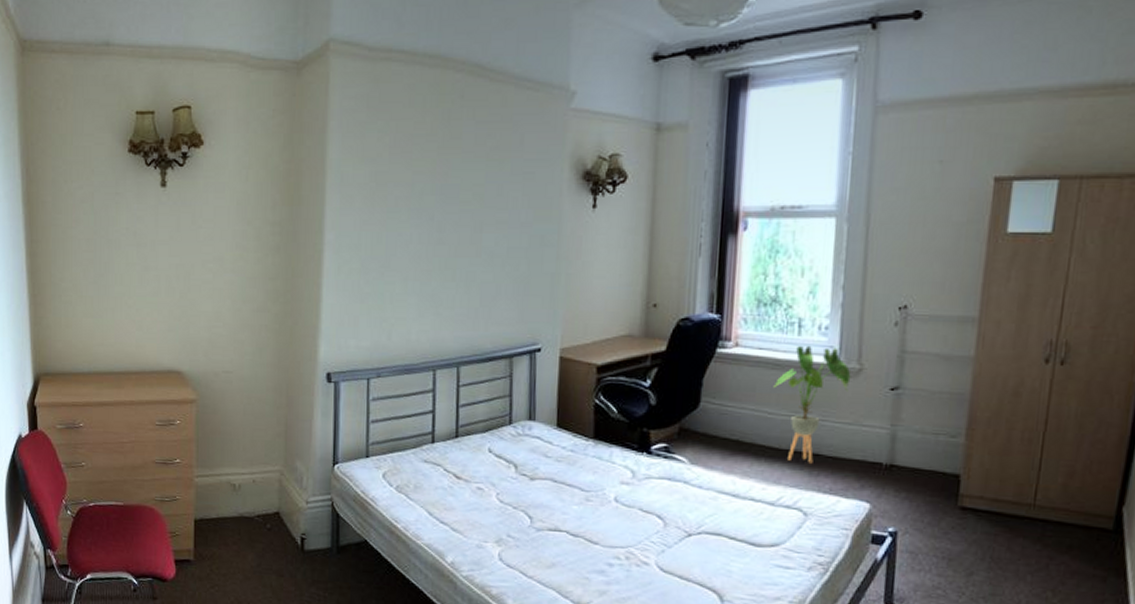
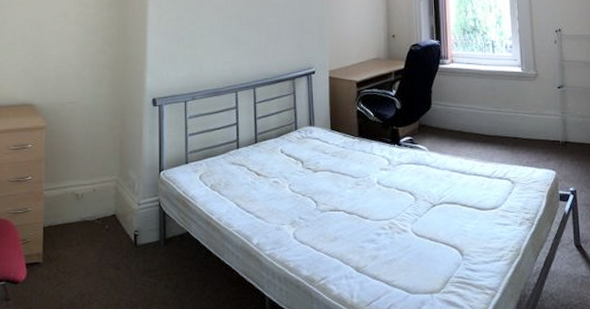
house plant: present [773,345,851,463] -> none [480,59,531,144]

